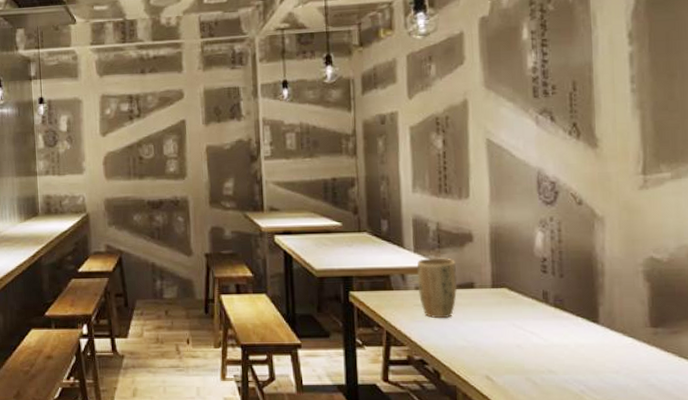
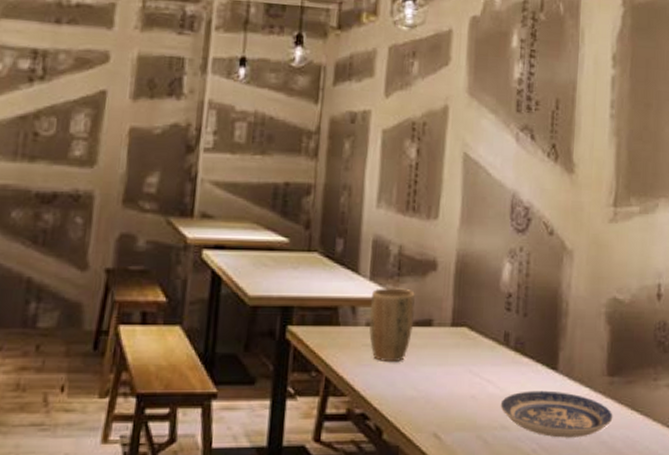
plate: none [545,340,660,381] -> present [500,390,613,438]

